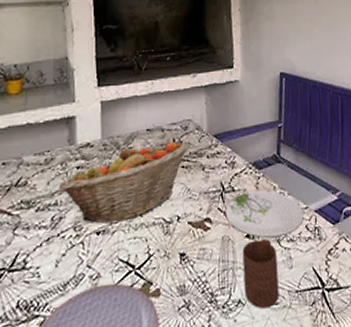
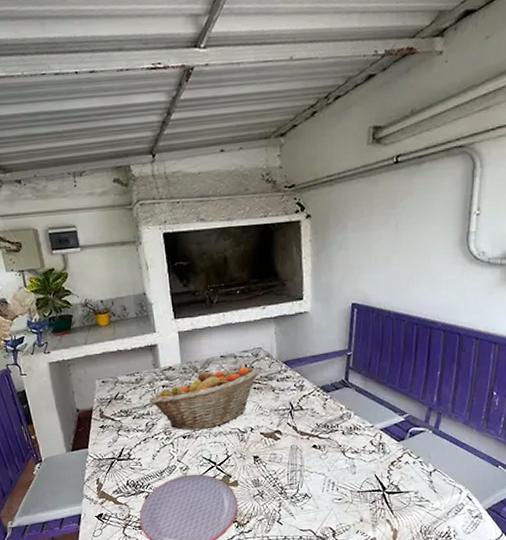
plate: present [225,190,305,239] -> none [294,410,370,450]
cup: present [242,239,279,309] -> none [309,450,342,502]

